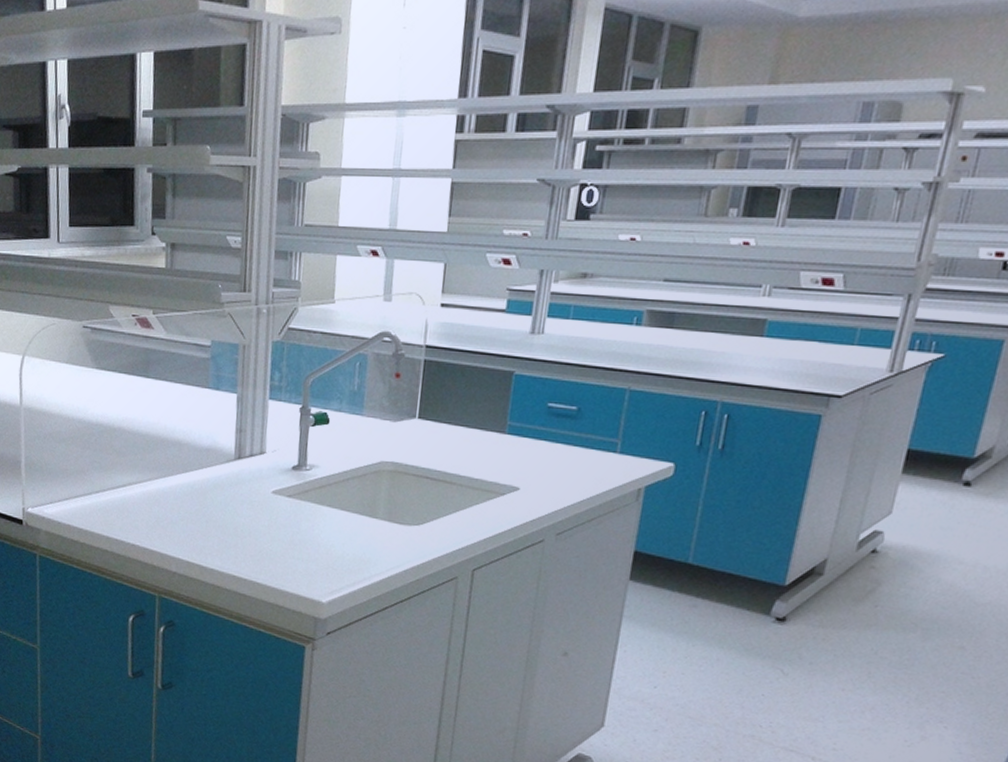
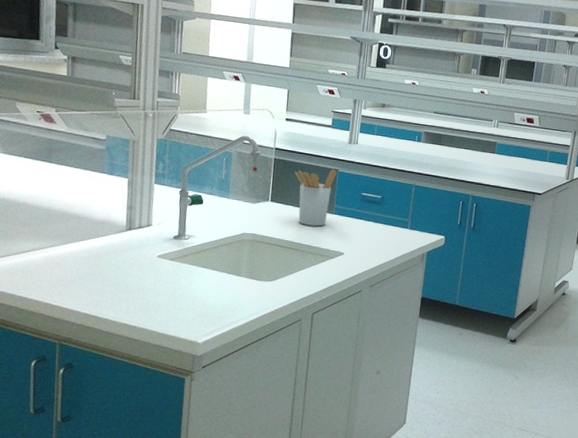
utensil holder: none [452,370,512,452] -> present [295,169,337,227]

